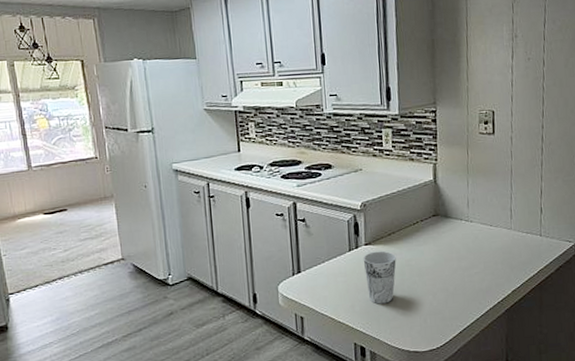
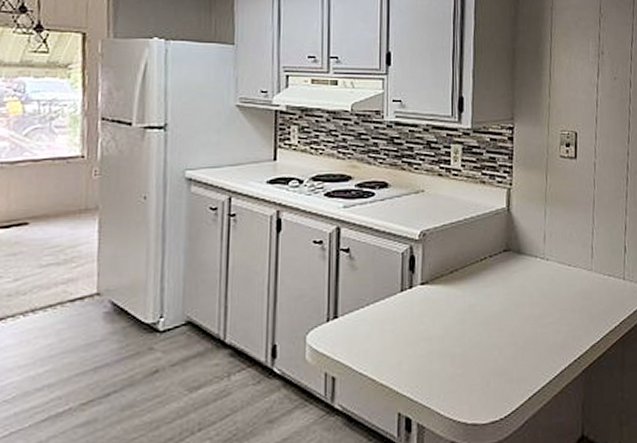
cup: present [363,251,396,304] -> none [417,292,458,361]

